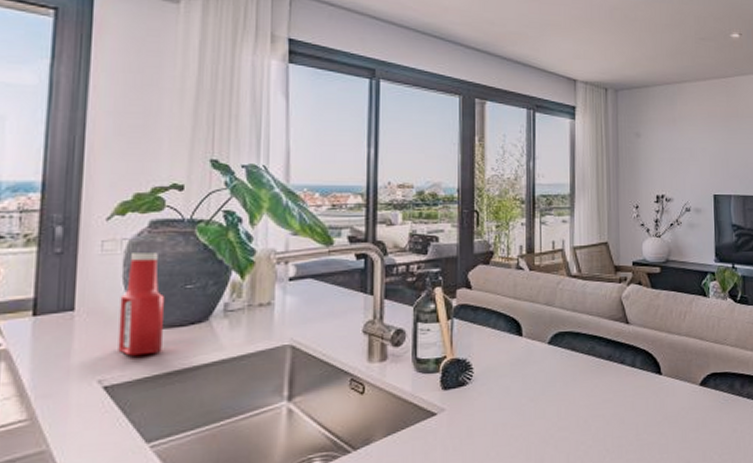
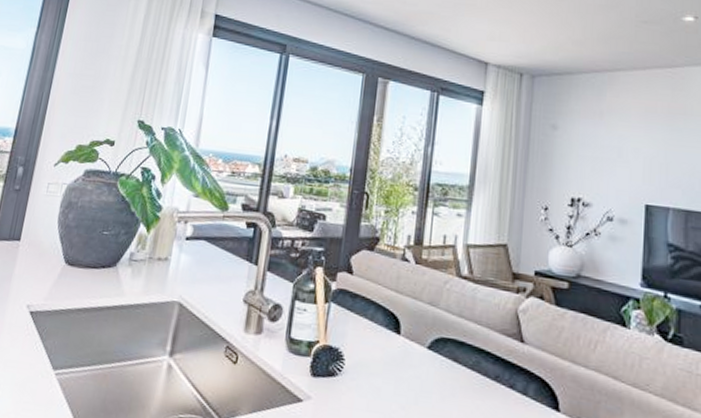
ketchup bottle: present [118,252,166,356] -> none [45,197,87,289]

